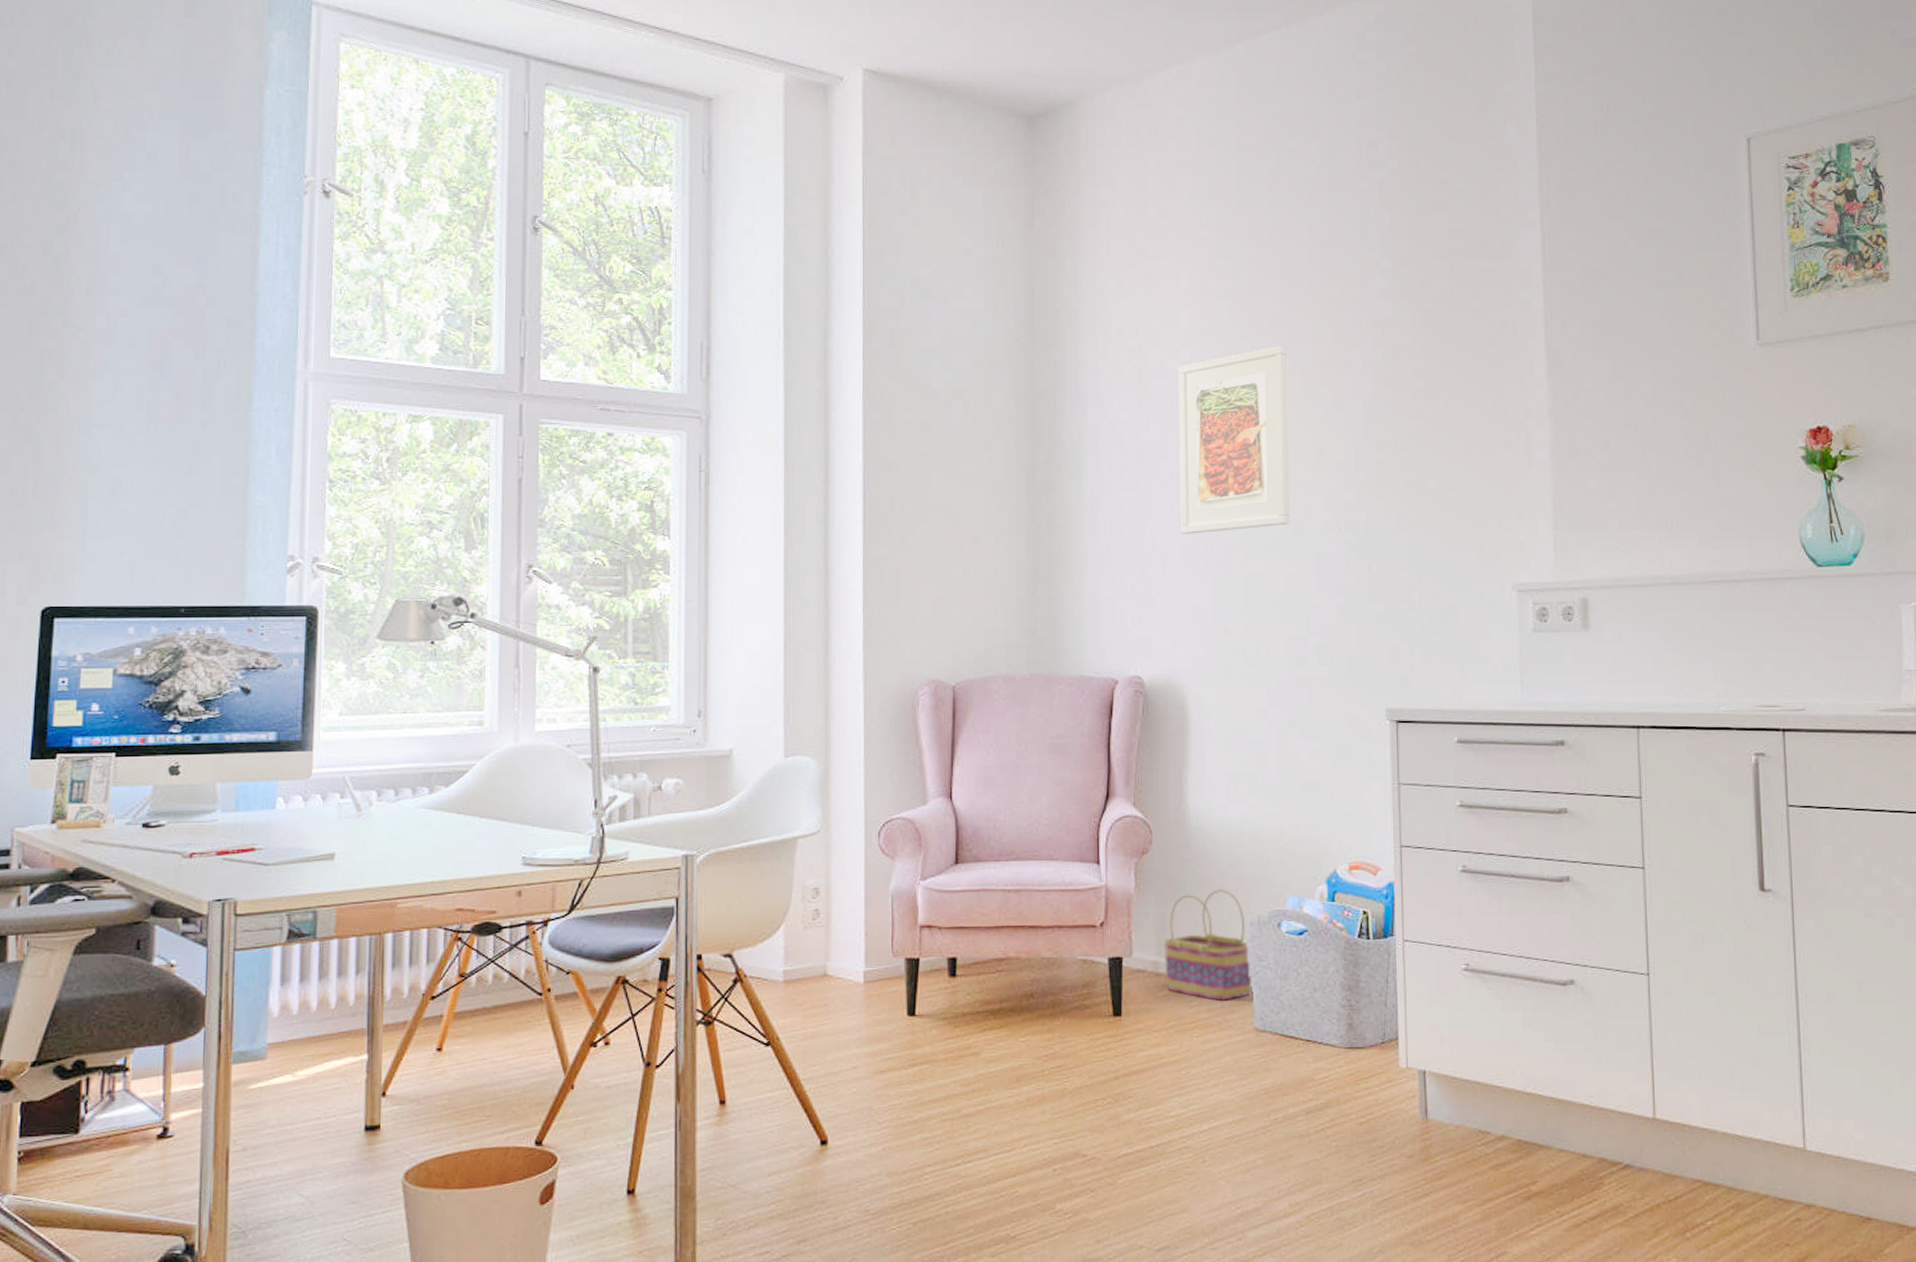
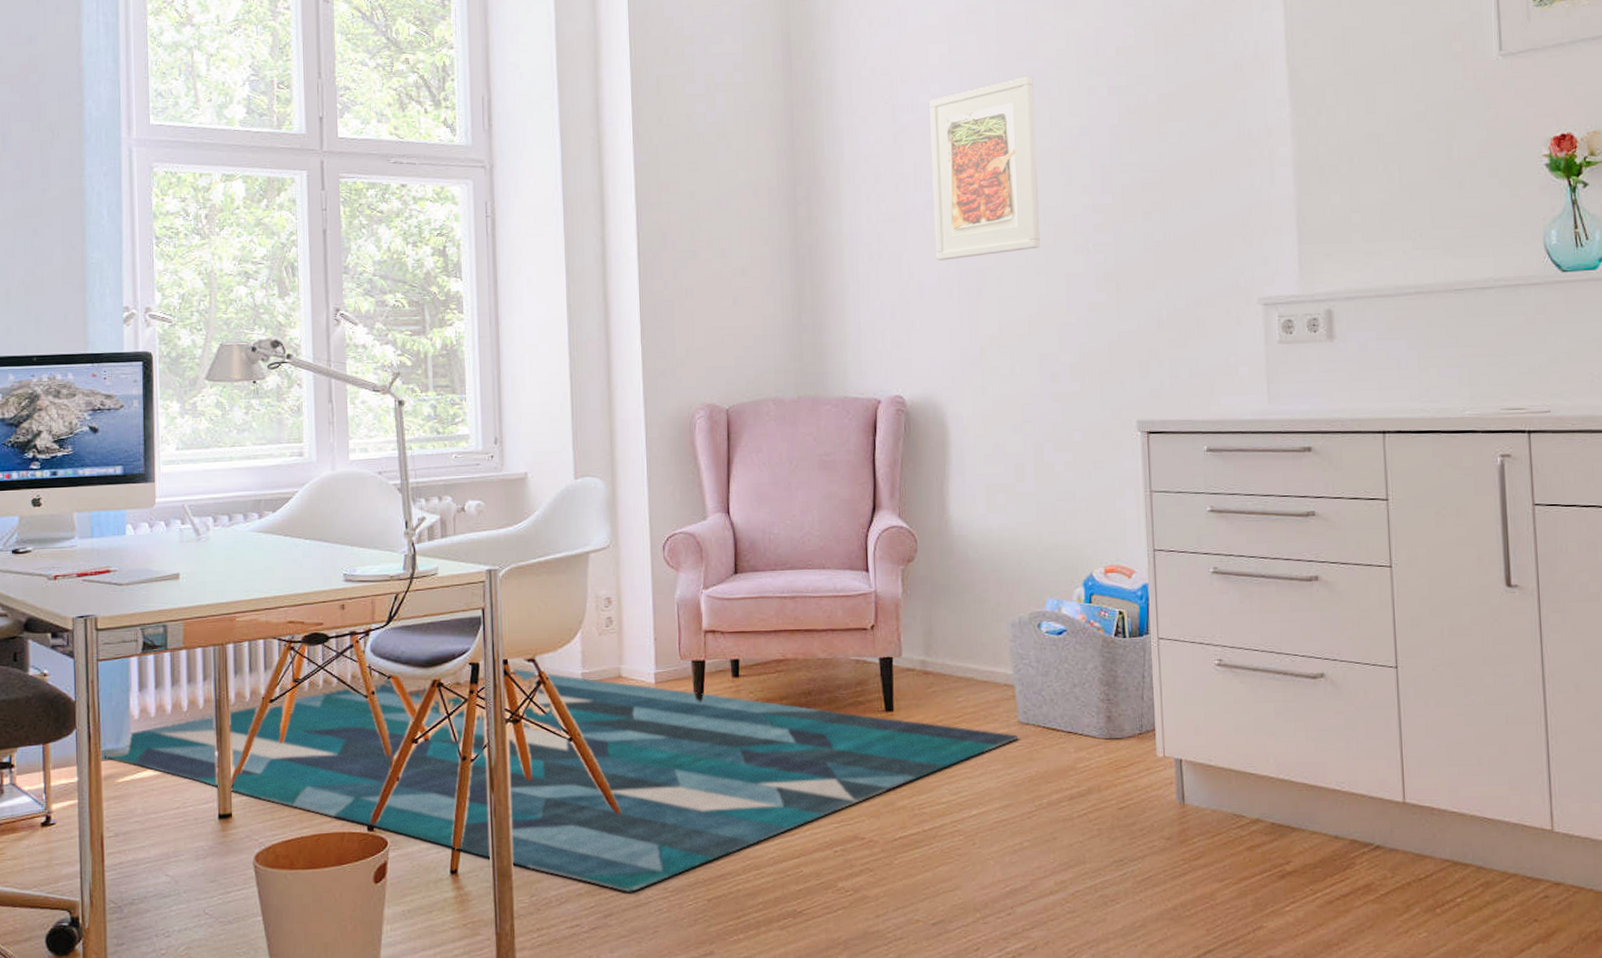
rug: none [234,965,1254,1216] -> present [103,669,1018,893]
basket: present [1163,889,1252,1002] -> none [930,593,1015,697]

